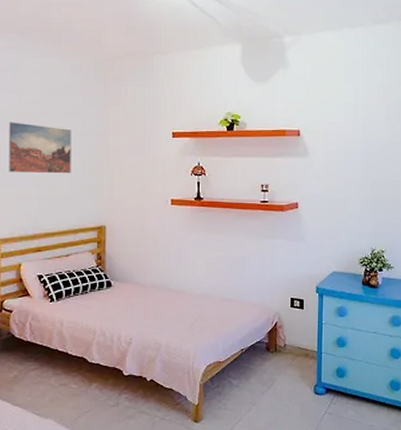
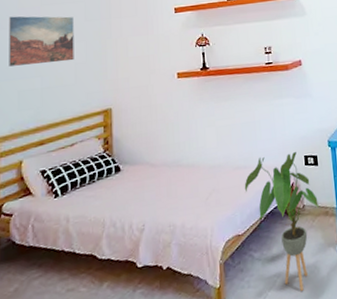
house plant: none [229,292,300,420] -> present [244,152,319,291]

